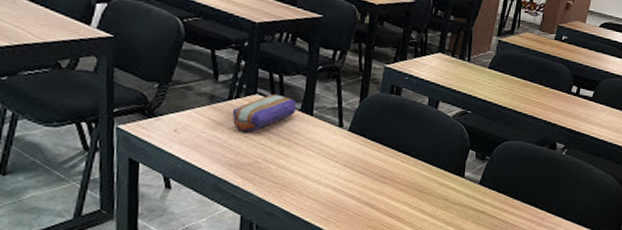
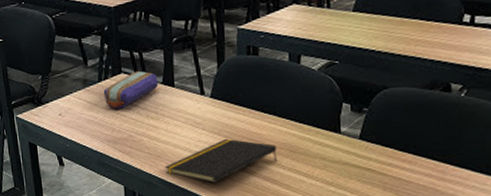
notepad: none [290,173,406,217] -> present [165,138,277,183]

